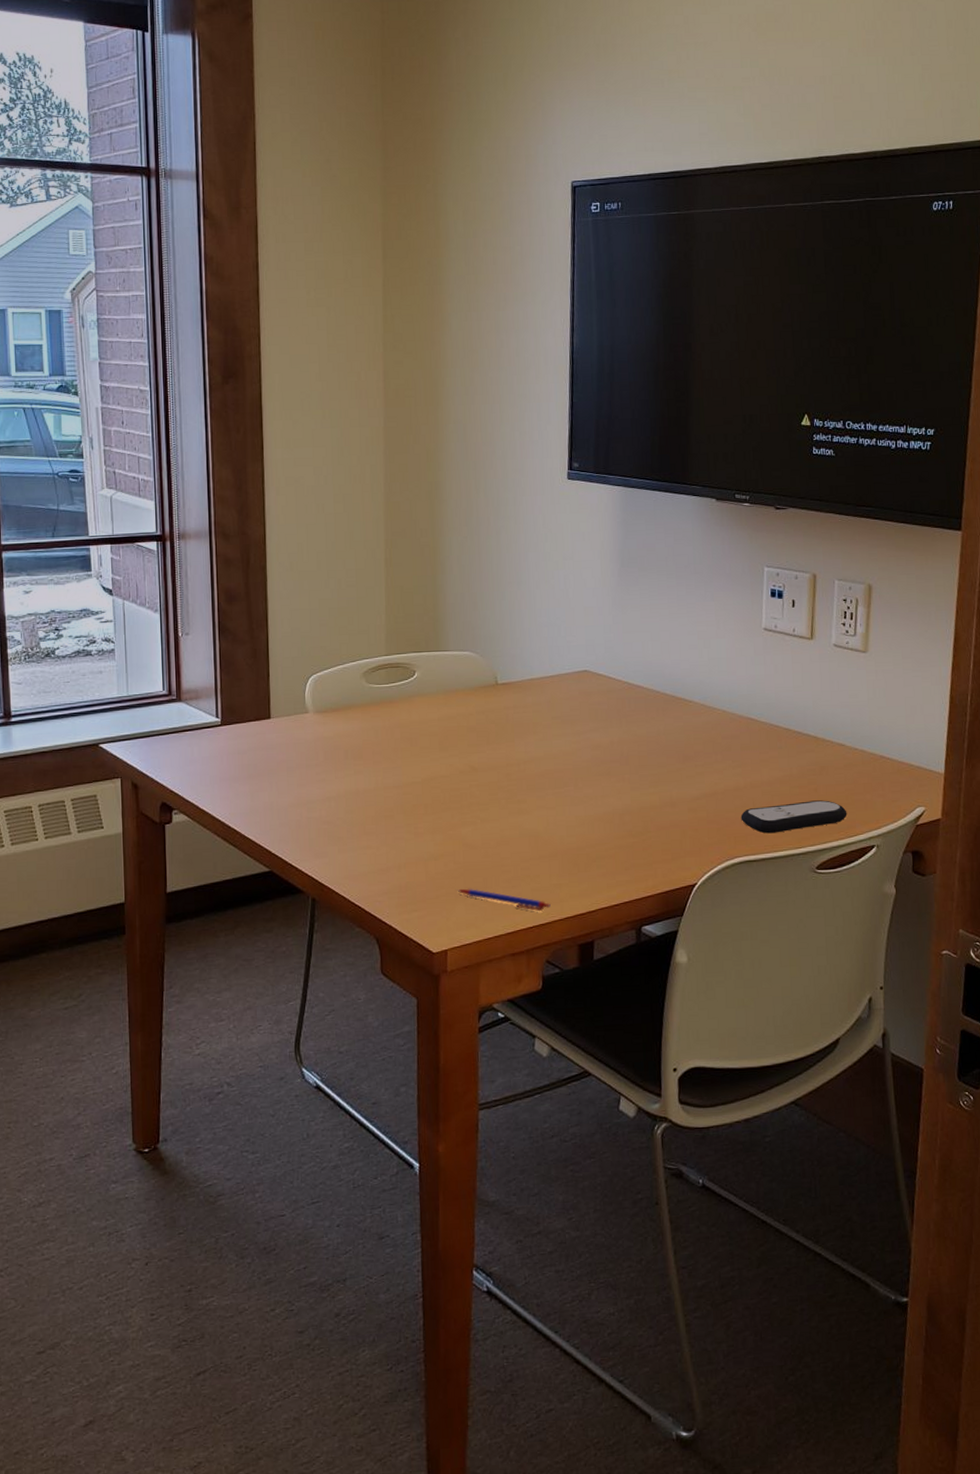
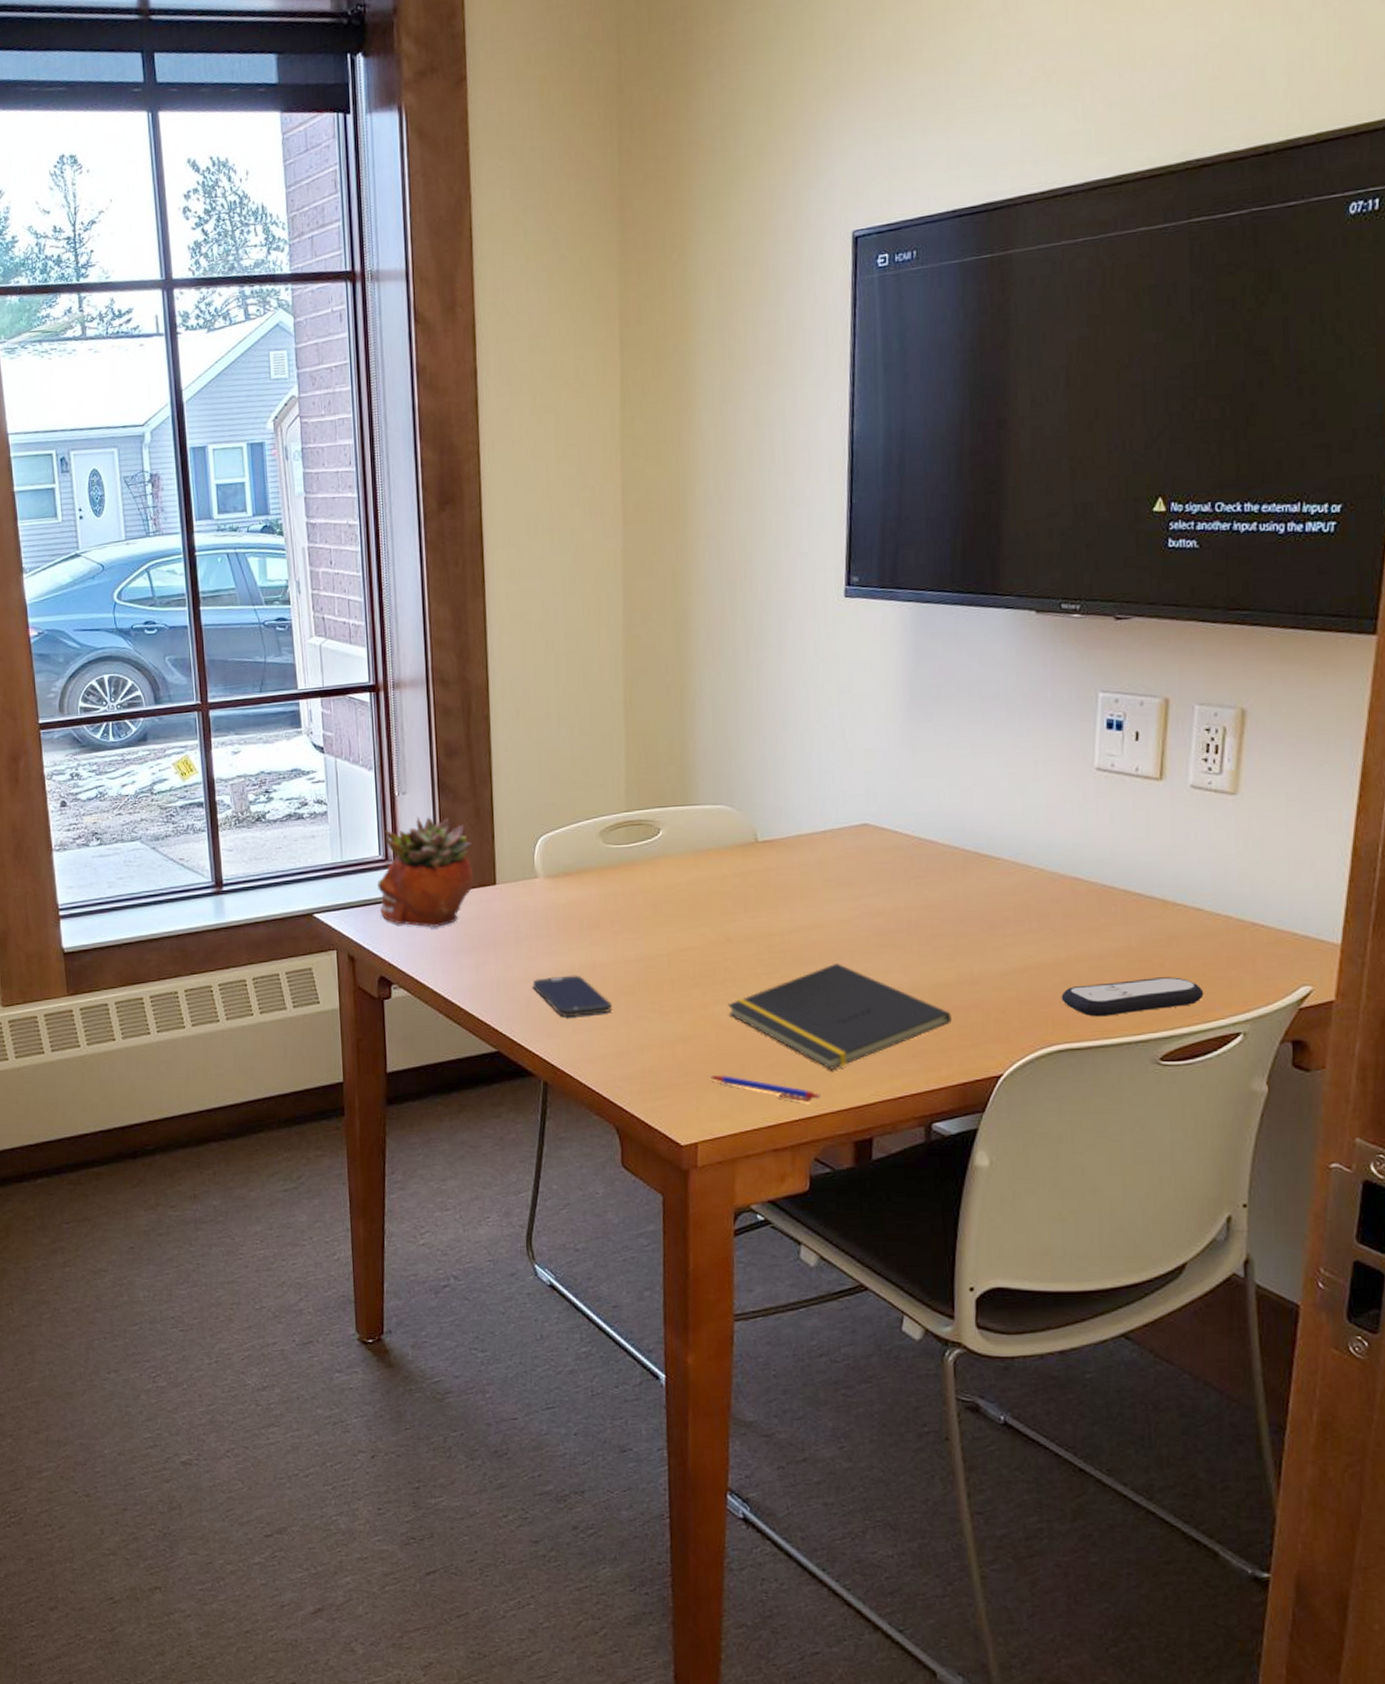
succulent planter: none [161,656,251,757] -> present [378,816,474,927]
smartphone: none [302,800,373,838] -> present [532,975,612,1017]
notepad: none [472,789,656,882] -> present [727,962,952,1070]

